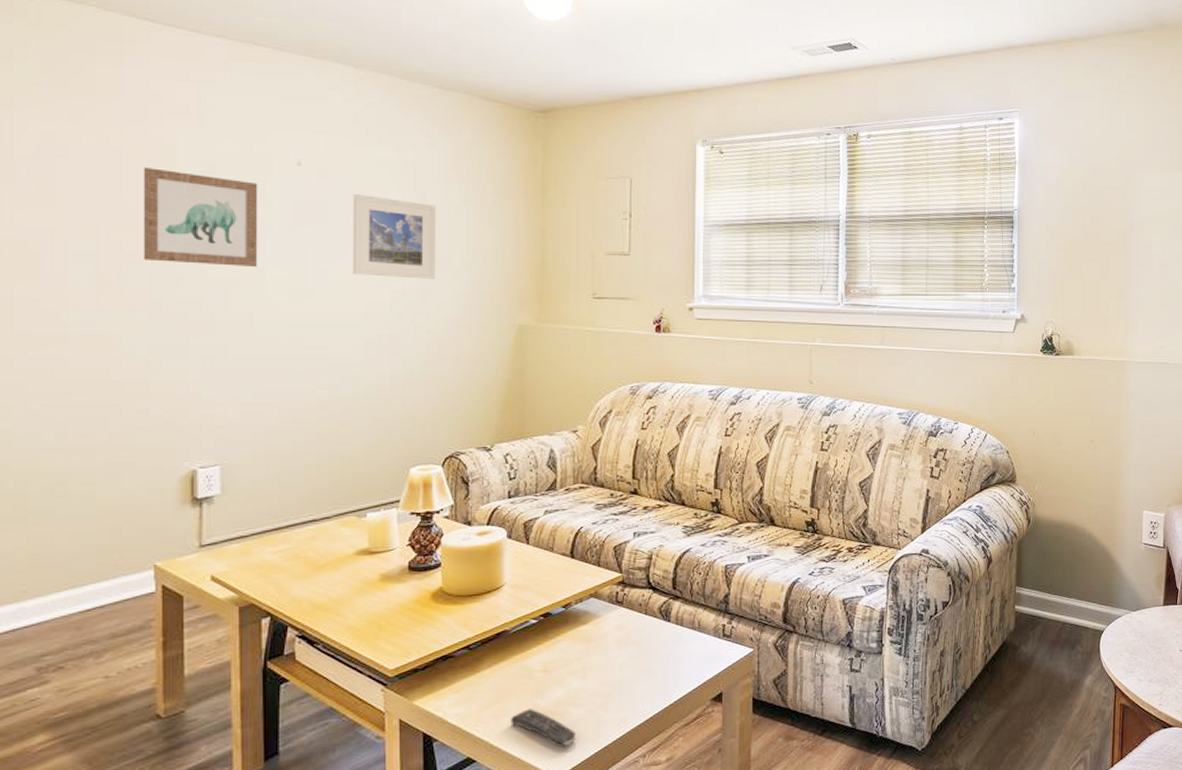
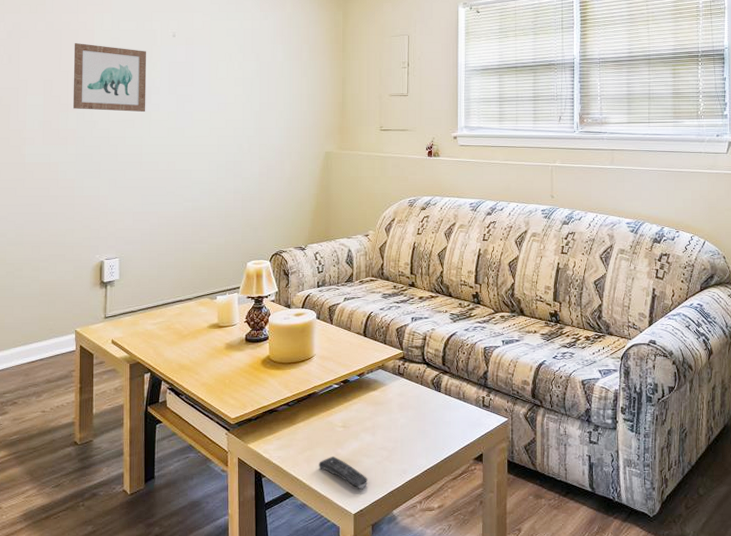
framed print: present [353,193,436,279] -> none [209,55,267,118]

